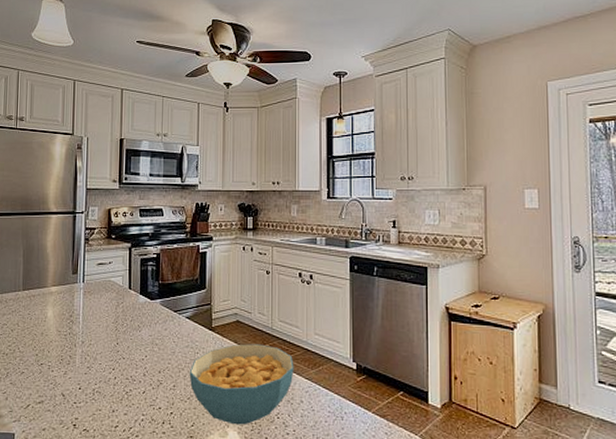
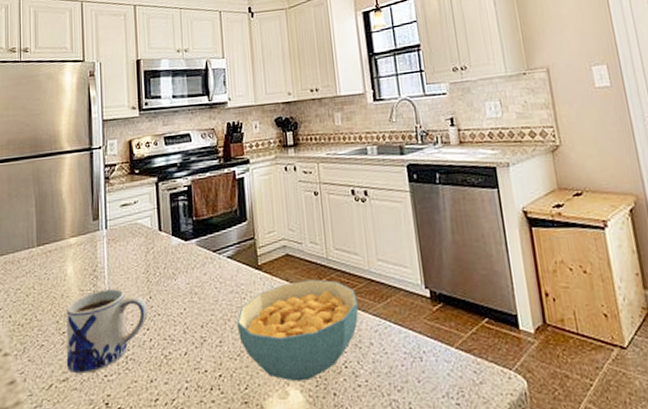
mug: none [42,333,114,399] -> present [66,289,148,374]

